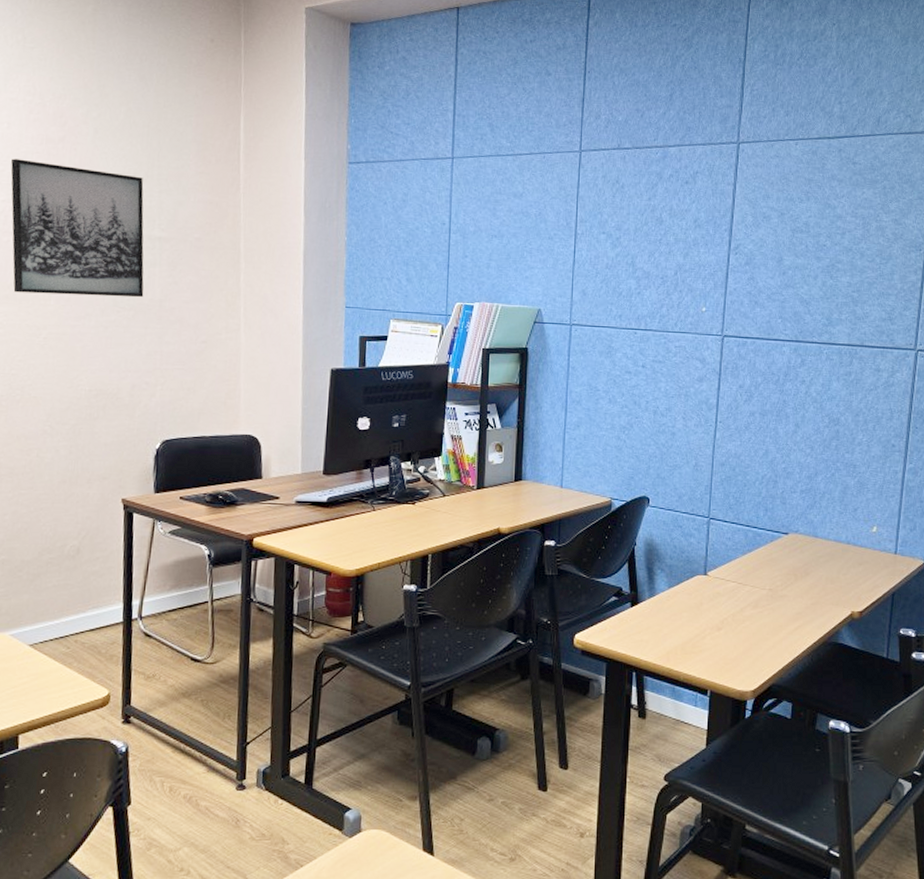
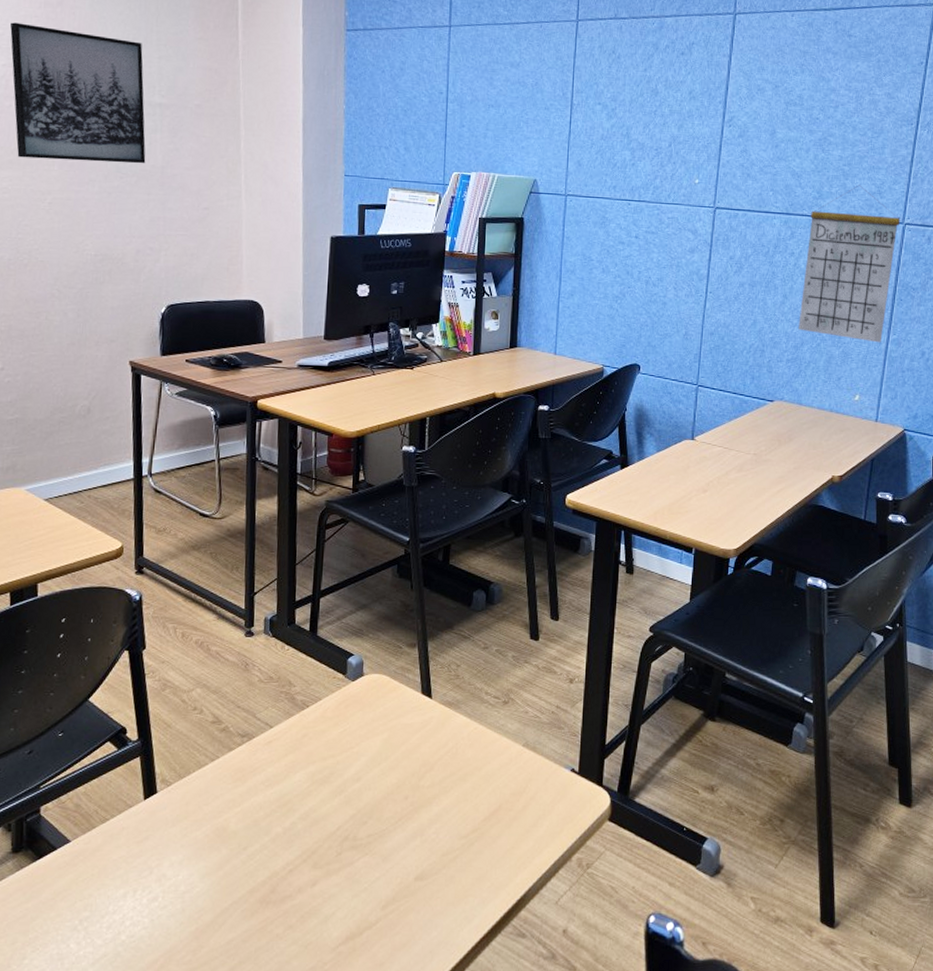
calendar: none [812,311,913,472] -> present [798,185,900,343]

